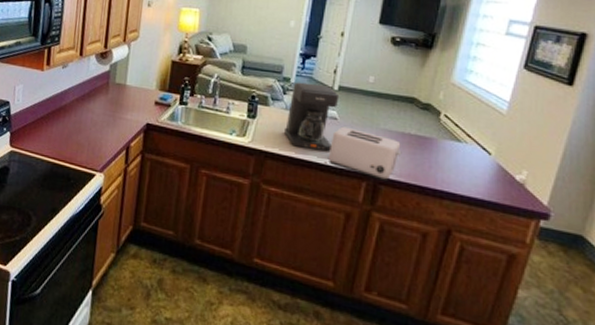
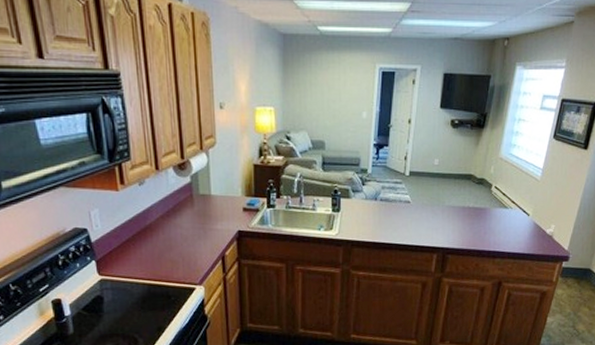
coffee maker: present [283,82,340,151] -> none [365,172,411,232]
toaster: present [327,126,402,182] -> none [404,208,463,251]

